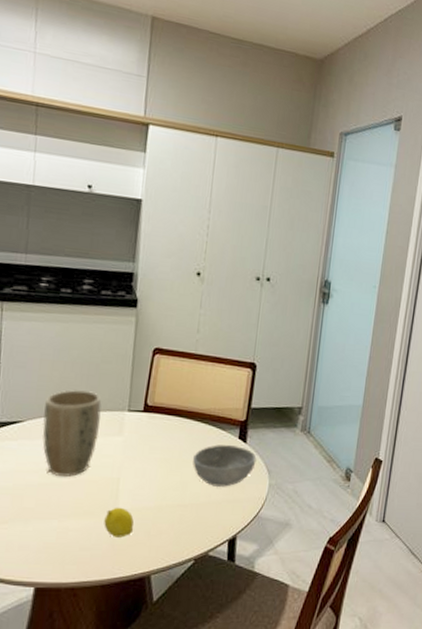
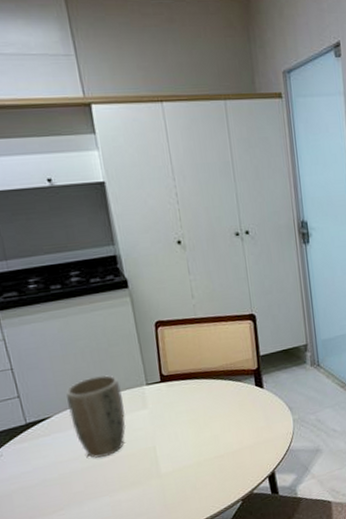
fruit: present [104,507,134,538] -> none [151,471,180,499]
bowl: present [192,444,257,487] -> none [217,392,277,434]

